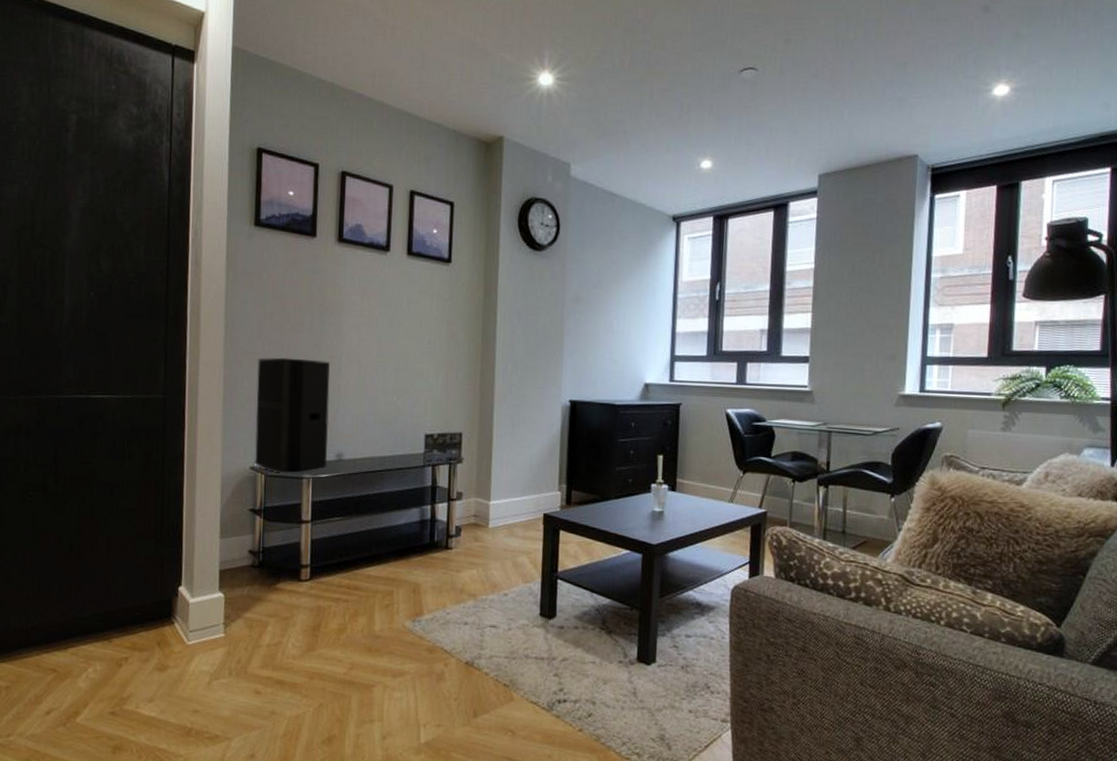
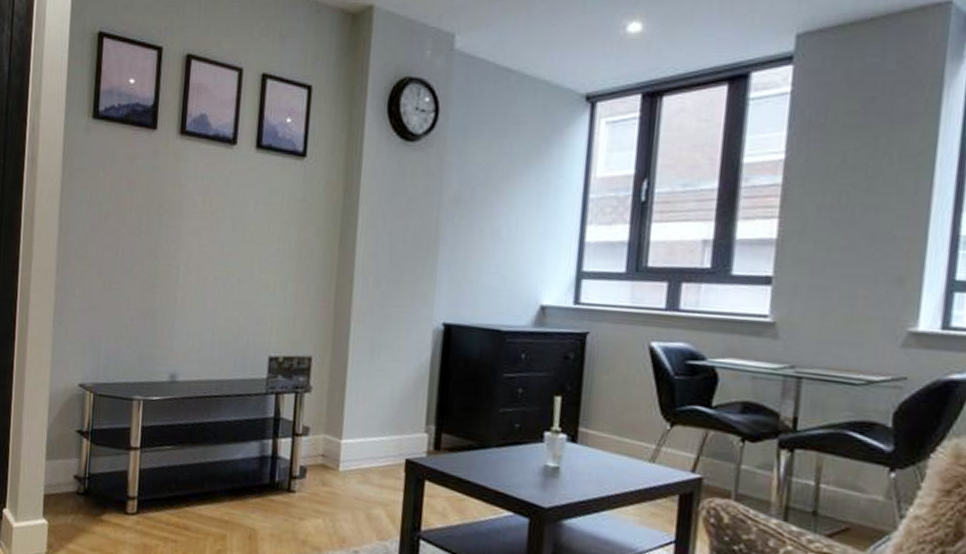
speaker: present [255,357,330,473] -> none [84,264,166,393]

